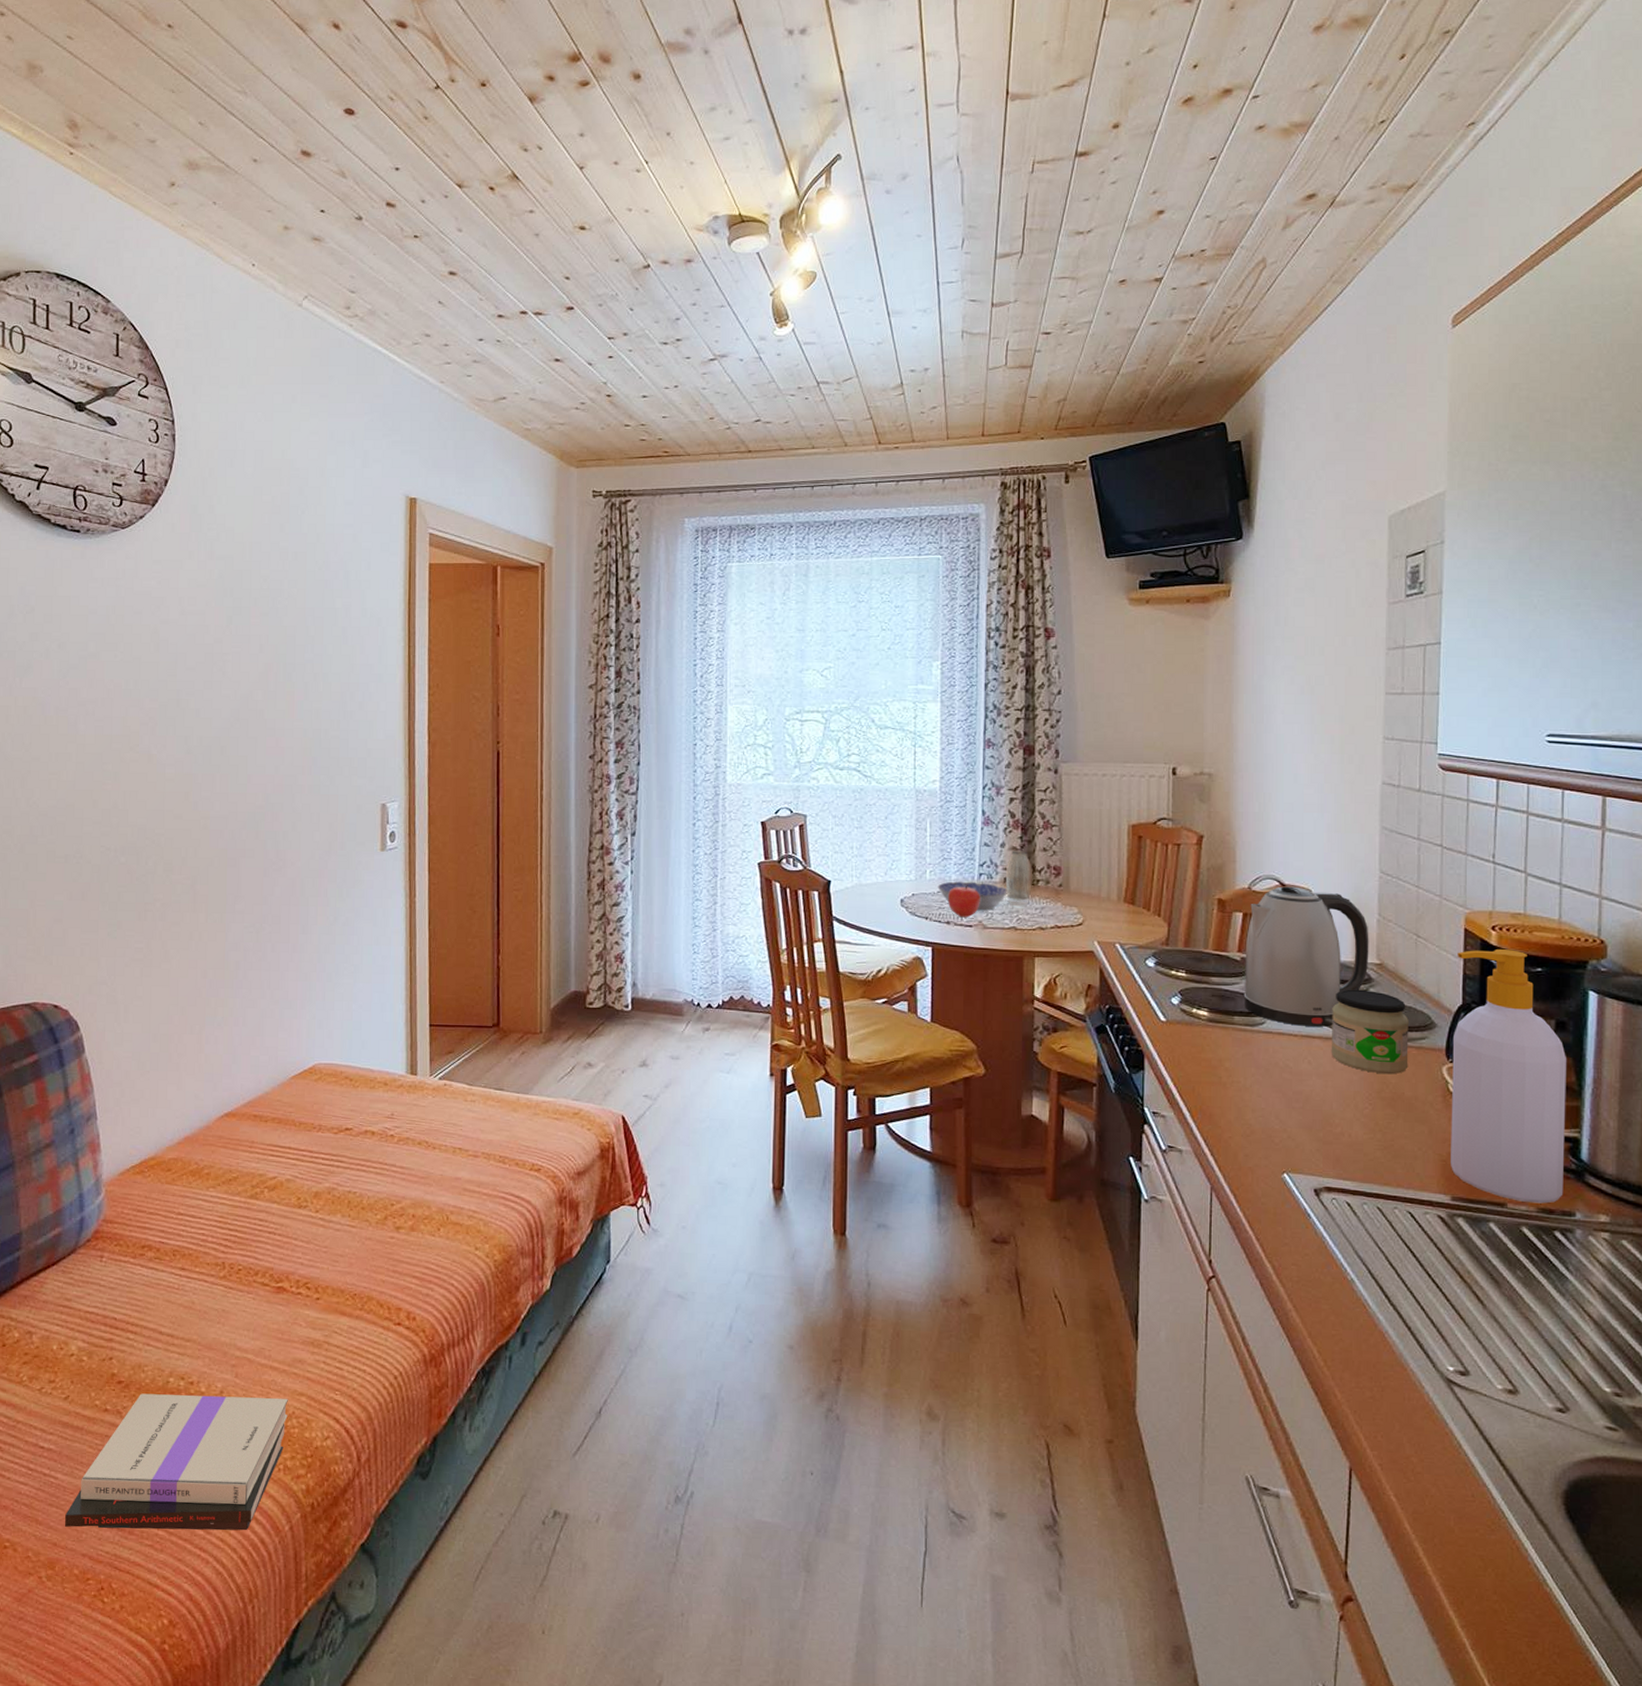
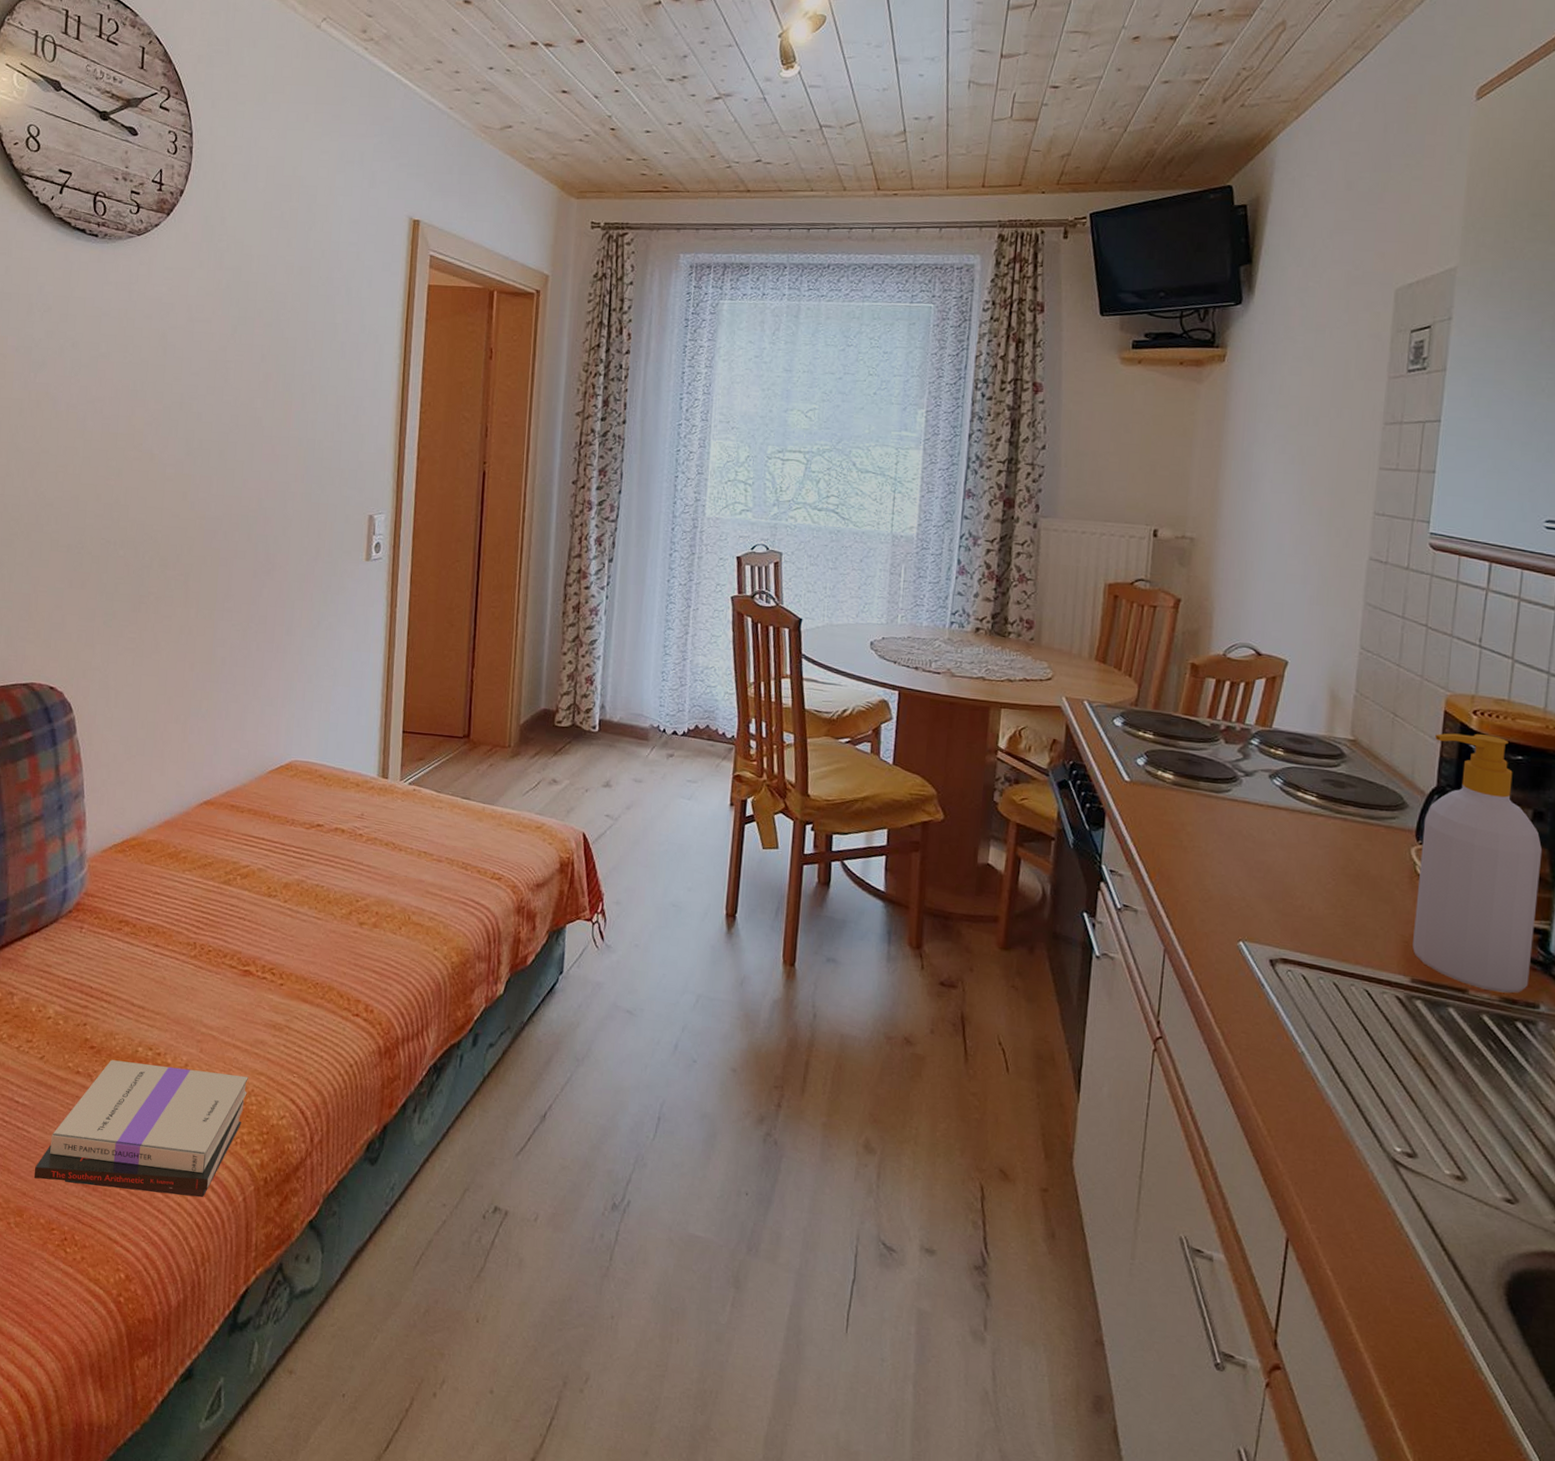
bowl: present [937,881,1009,911] -> none [908,628,979,659]
fruit: present [947,884,980,918] -> none [917,631,951,665]
vase: present [1005,851,1032,908] -> none [976,602,1005,659]
kettle: present [1243,886,1369,1027] -> none [1211,655,1345,799]
jar: present [1331,989,1409,1075] -> none [1296,763,1380,852]

